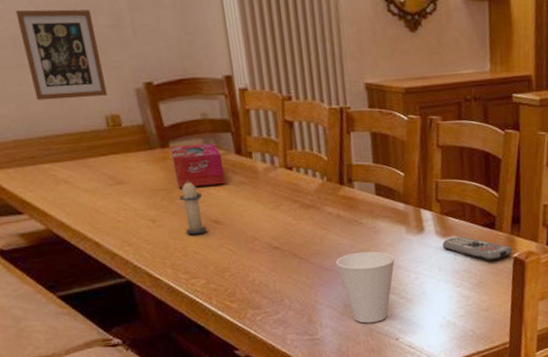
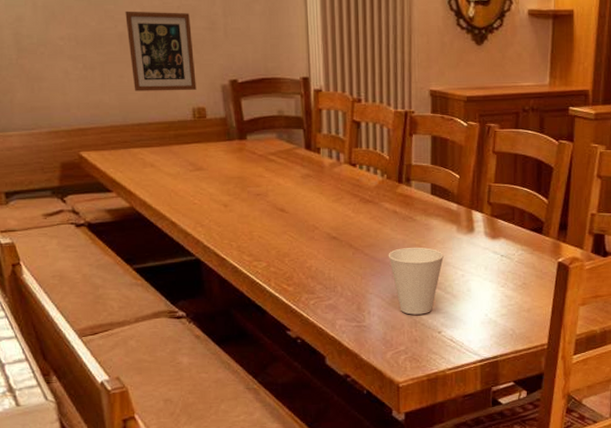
tissue box: present [171,143,226,188] -> none [248,138,294,177]
candle: present [178,178,207,235] -> none [249,168,273,221]
remote control: present [442,236,513,261] -> none [490,239,557,264]

